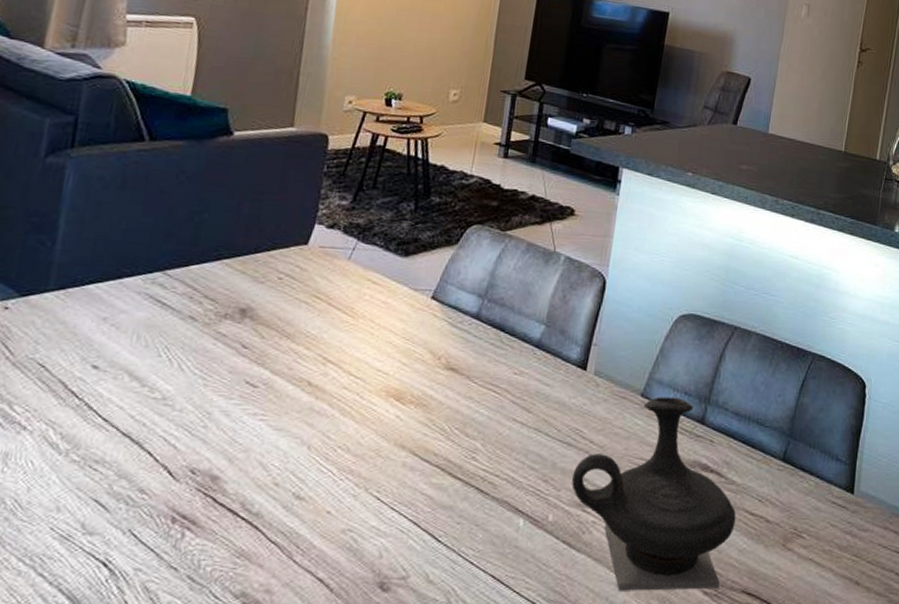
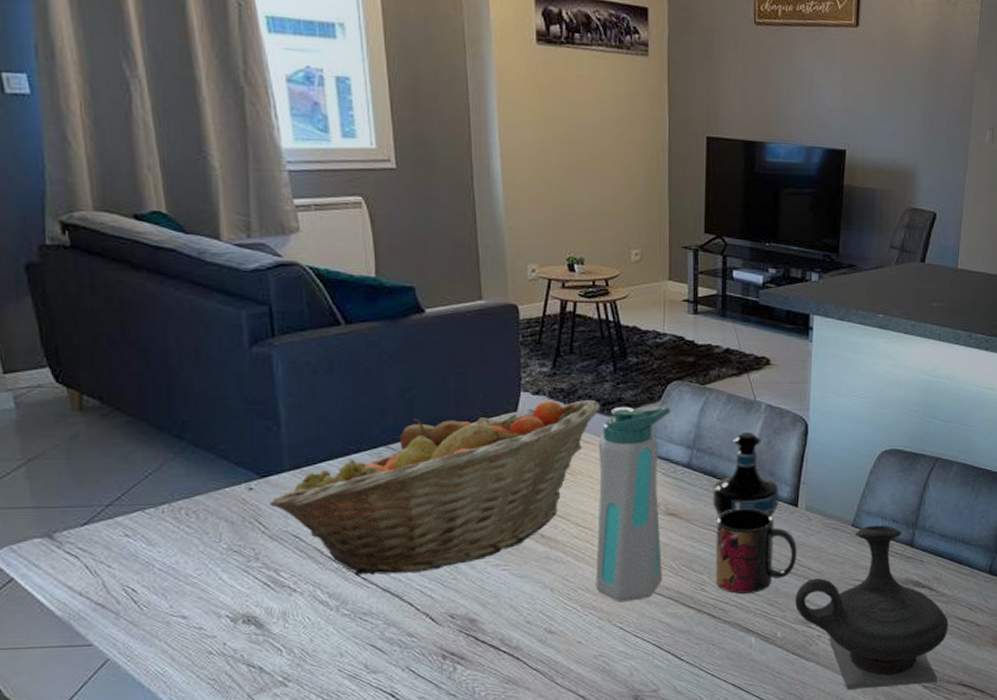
fruit basket: none [22,234,395,418] -> present [269,400,601,575]
water bottle: none [357,247,467,468] -> present [596,406,671,603]
mug: none [488,367,581,466] -> present [715,508,797,594]
tequila bottle: none [497,284,569,378] -> present [712,433,779,516]

